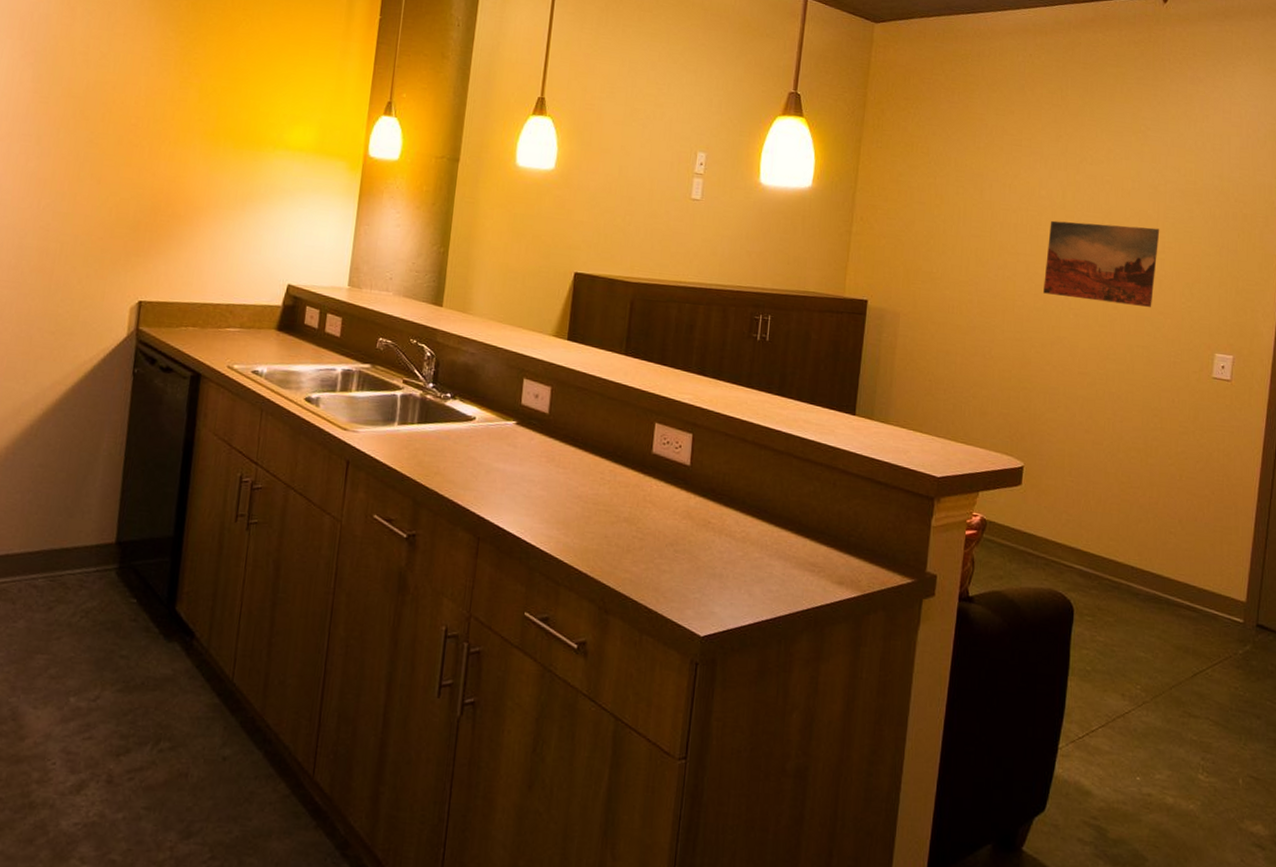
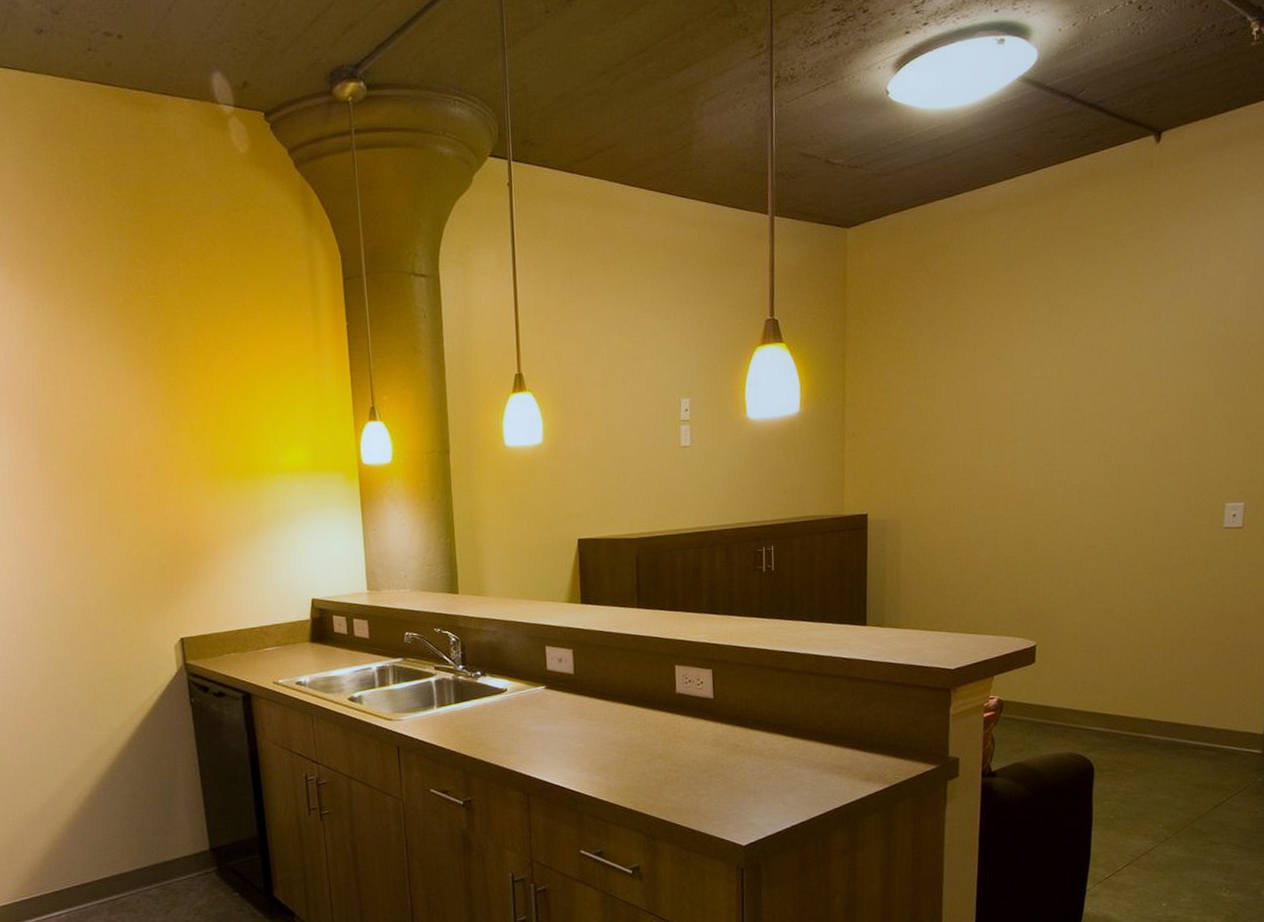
wall art: present [1043,220,1160,307] -> none [1044,387,1163,475]

